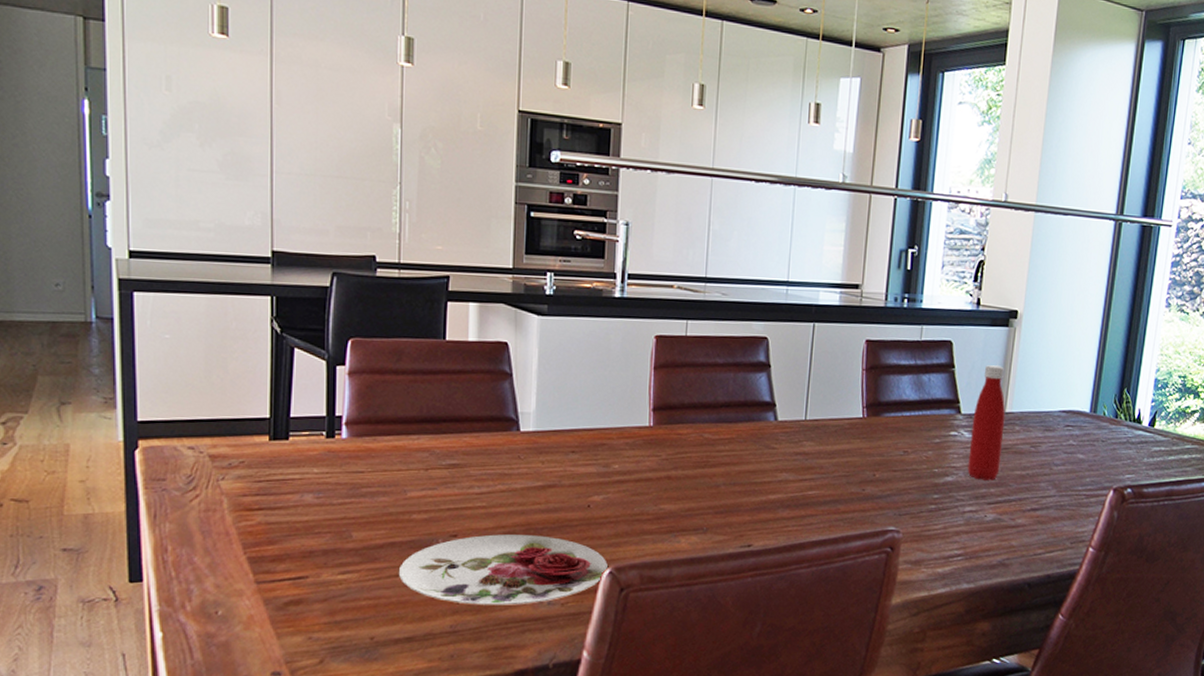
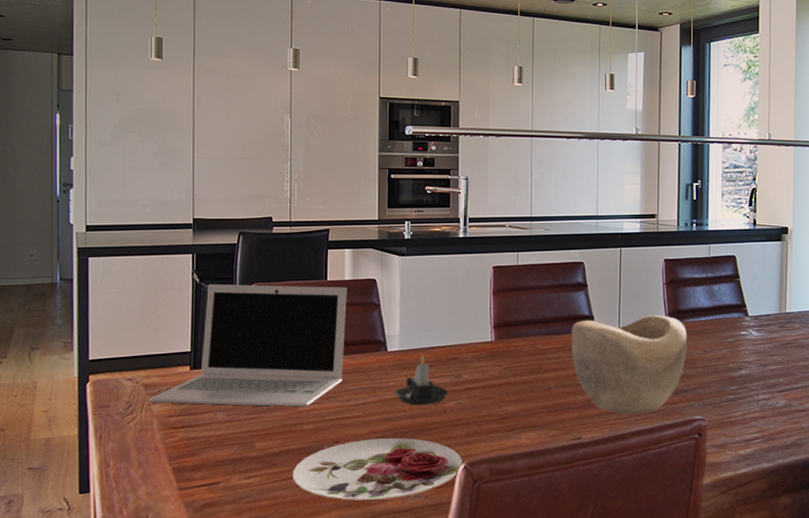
laptop: none [217,335,471,493] -> present [150,284,347,407]
candle: none [527,438,594,498] -> present [394,355,449,406]
decorative bowl: none [746,406,887,522] -> present [571,315,688,415]
bottle: present [967,365,1006,481] -> none [758,274,786,372]

